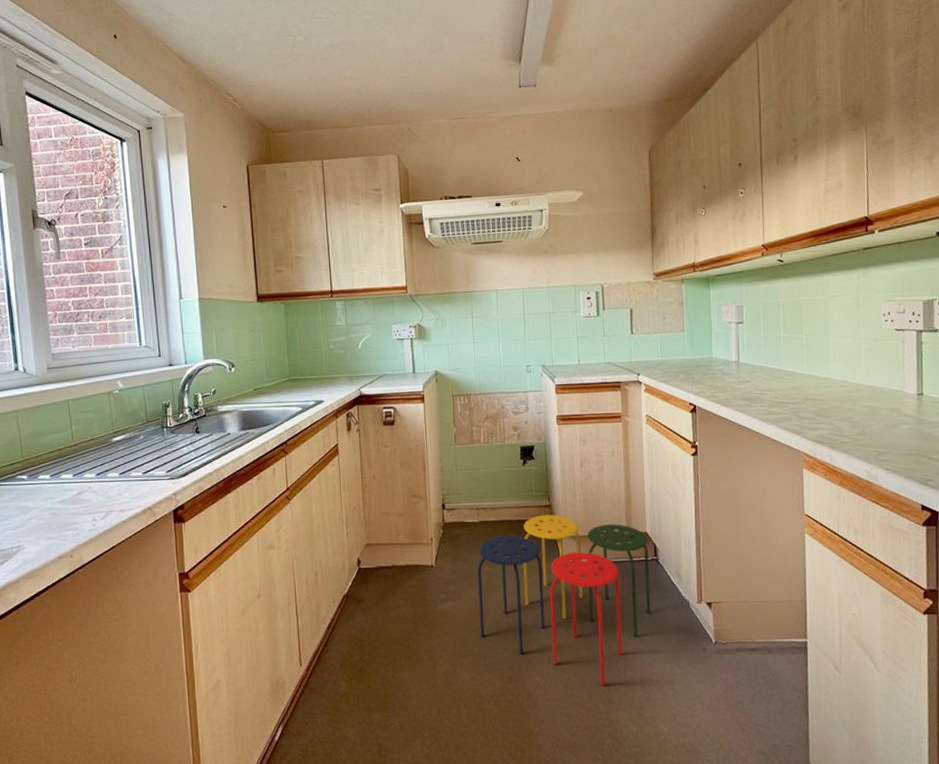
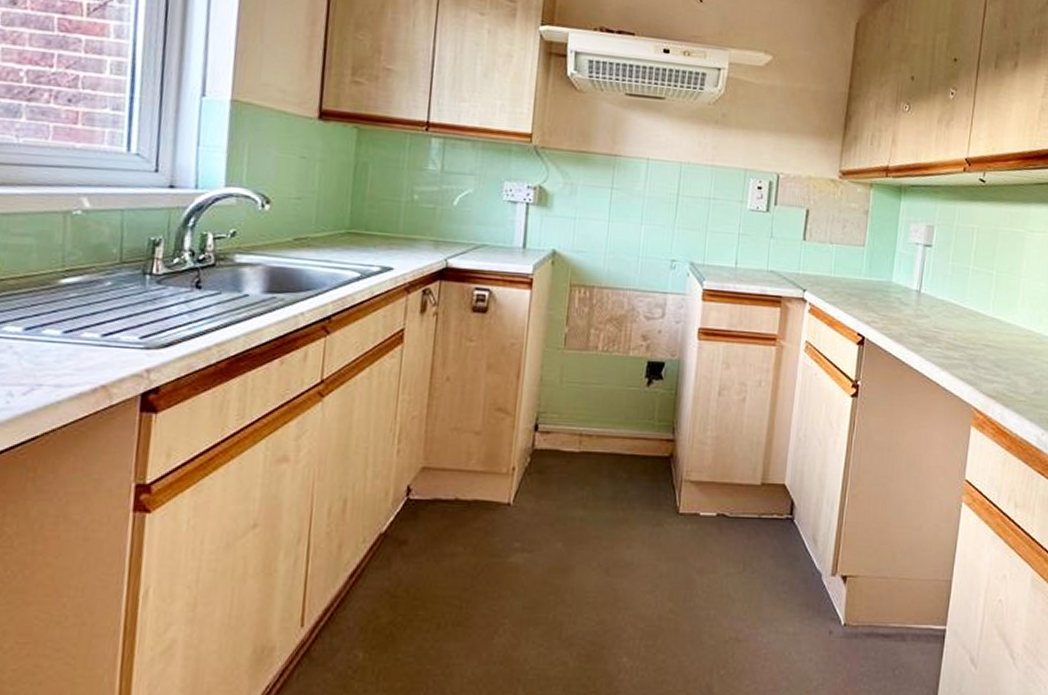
stool: present [477,514,651,685] -> none [559,451,787,671]

